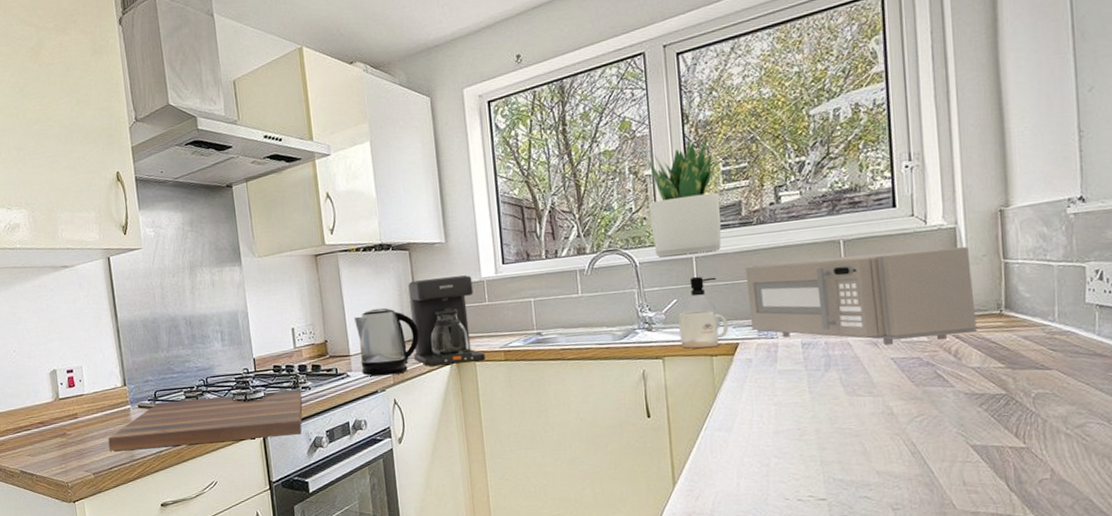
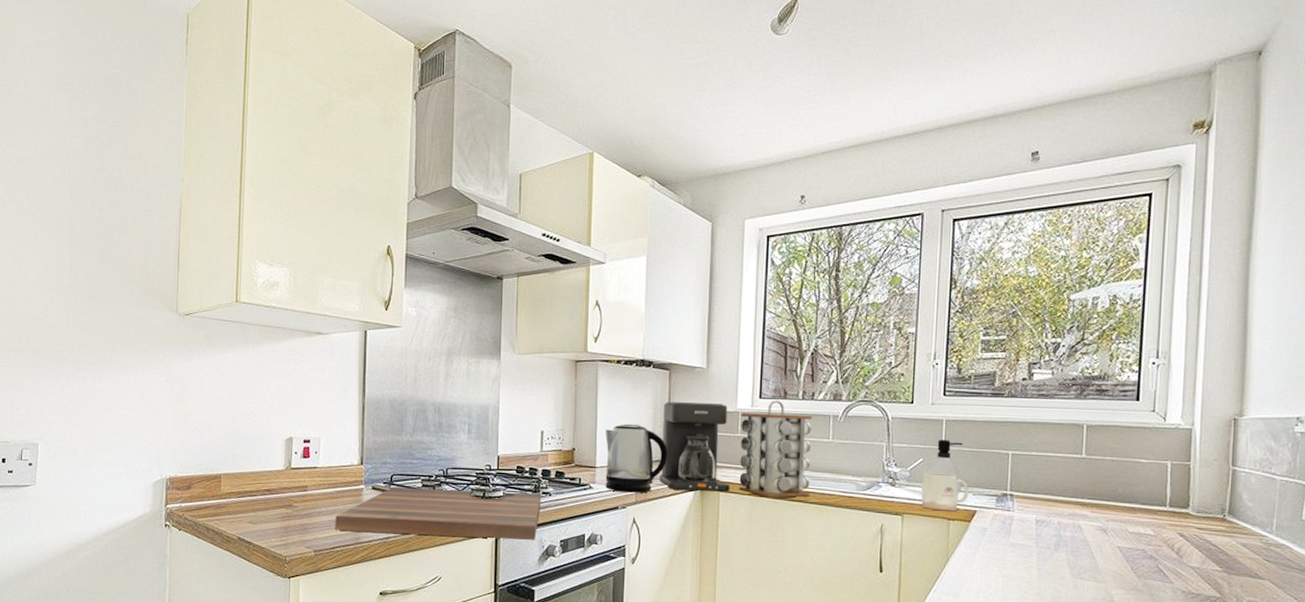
spice rack: none [486,262,567,361] -> present [739,399,812,499]
planter: present [648,139,722,258] -> none [907,305,979,417]
microwave: present [746,247,977,346] -> none [990,437,1202,536]

